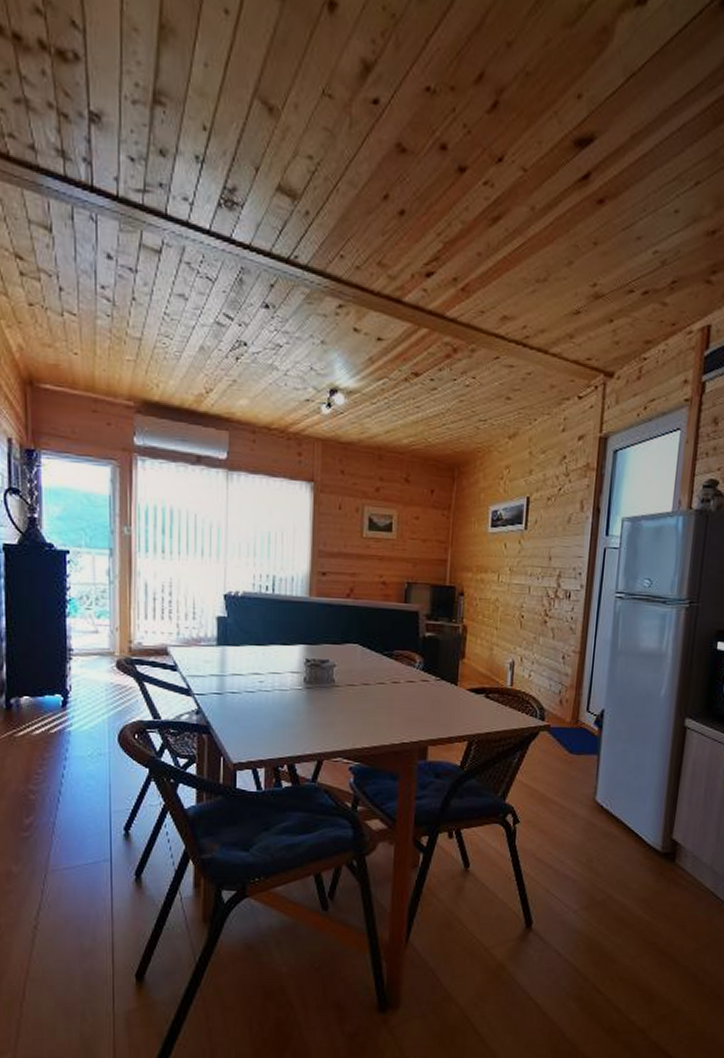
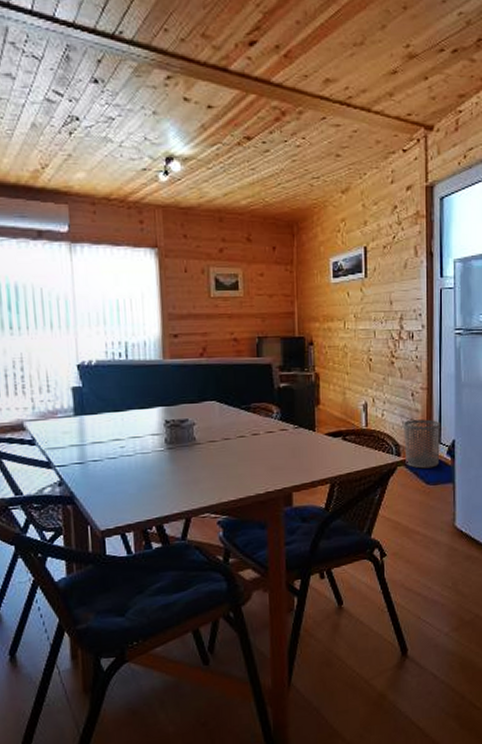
waste bin: none [549,684,591,737] -> present [403,419,441,469]

